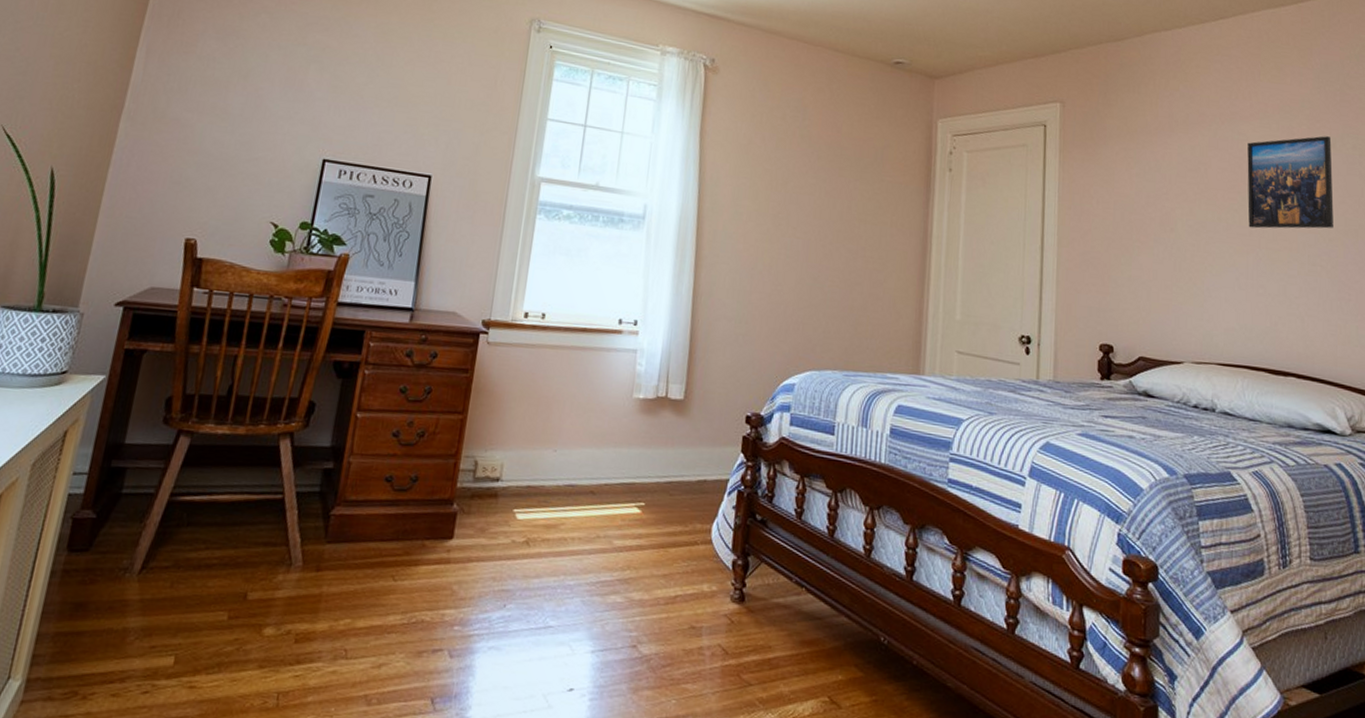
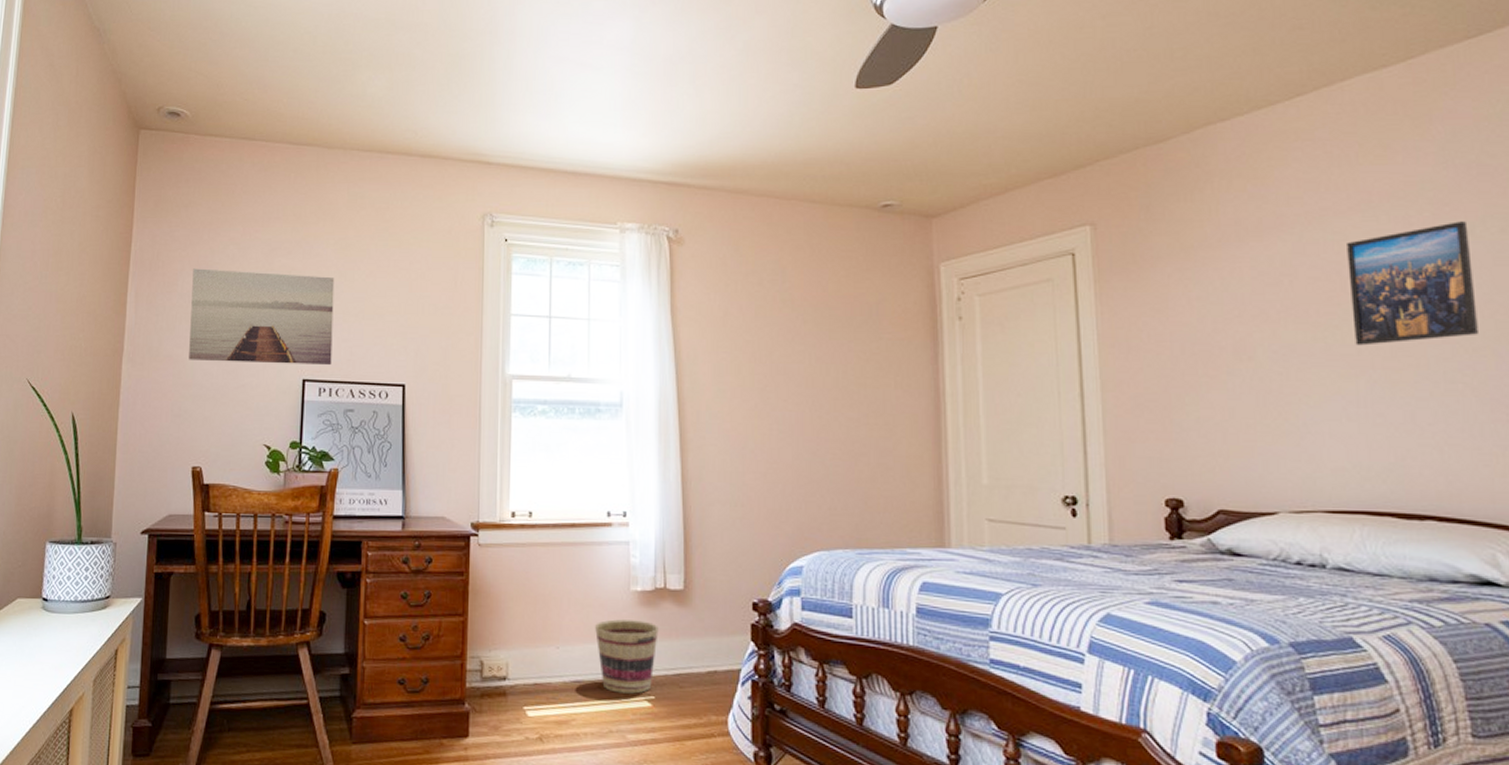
wall art: none [198,32,371,149] -> present [189,268,335,366]
basket: none [594,425,656,500] -> present [595,619,659,694]

